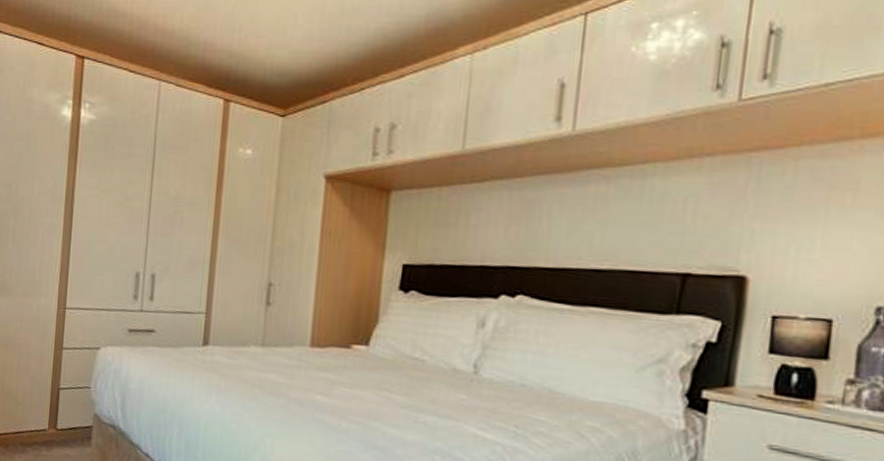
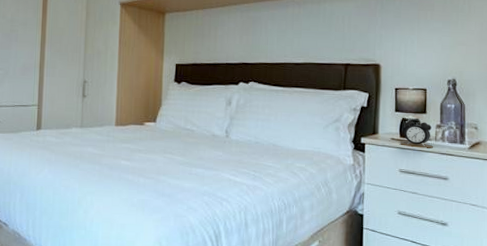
alarm clock: none [773,367,837,417] -> present [400,119,433,148]

